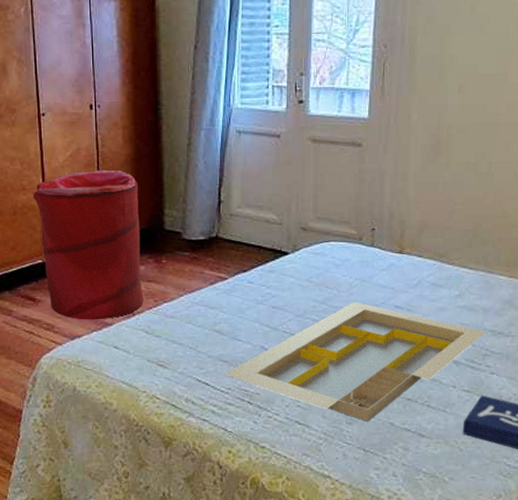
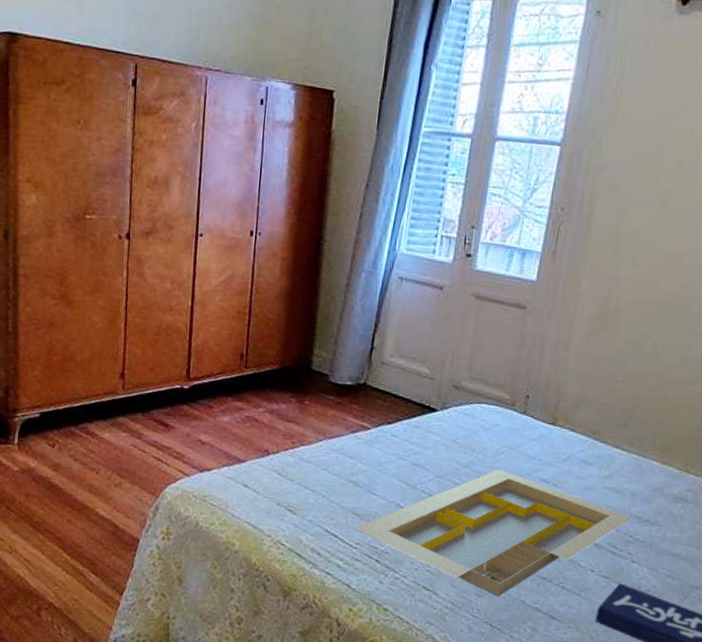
laundry hamper: present [33,170,144,320] -> none [179,298,290,455]

